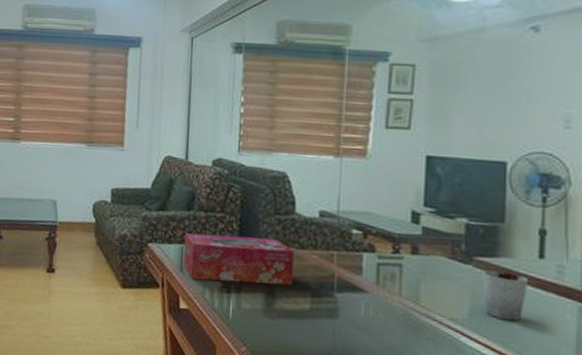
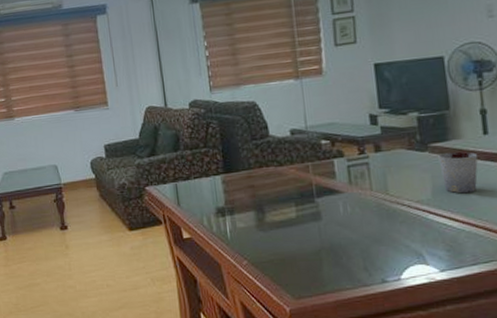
tissue box: present [183,233,294,286] -> none [176,161,277,210]

